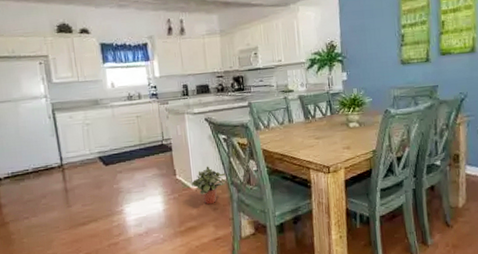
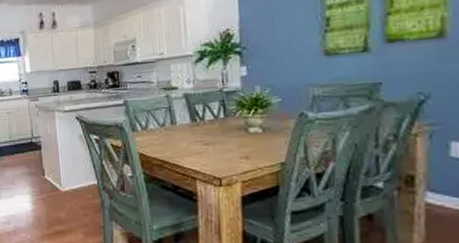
potted plant: present [191,166,226,205] -> none [60,168,97,209]

